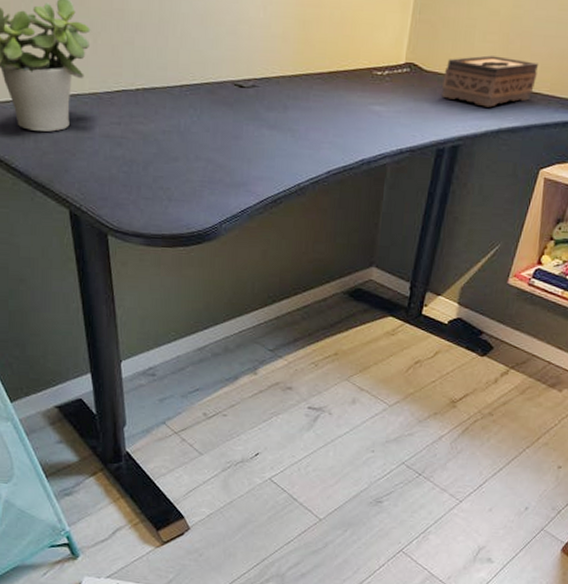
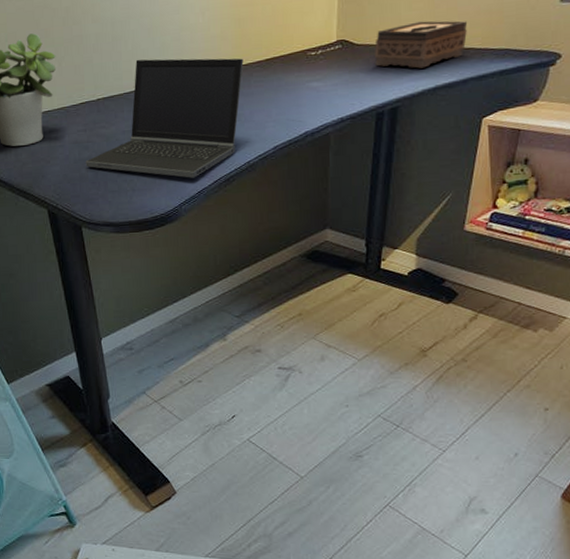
laptop computer: none [117,49,304,195] -> present [85,58,244,178]

